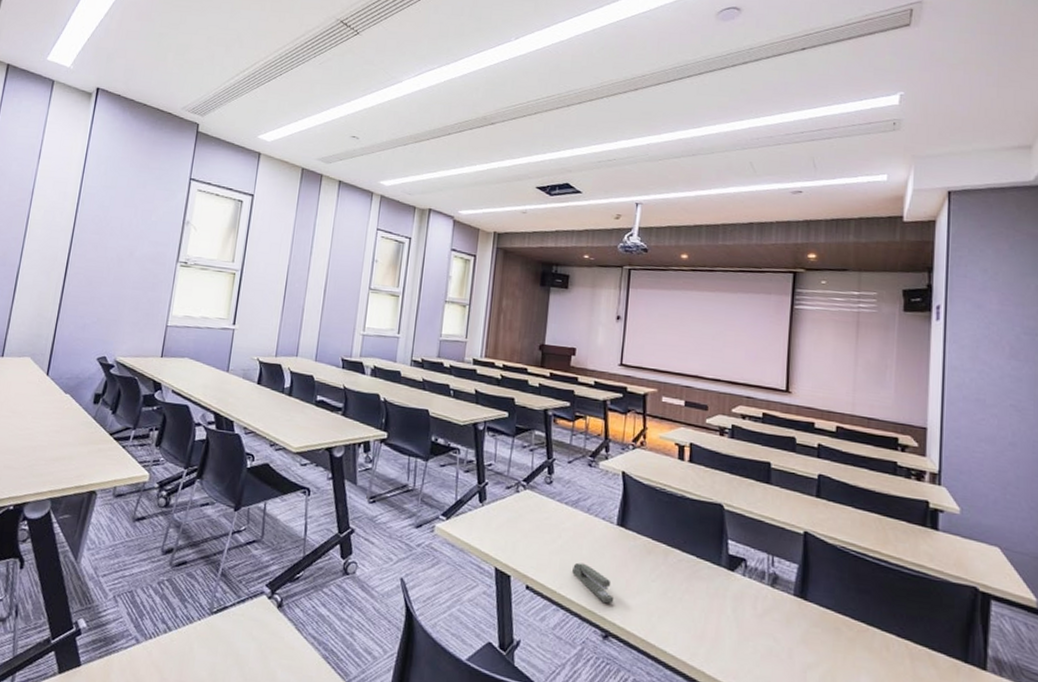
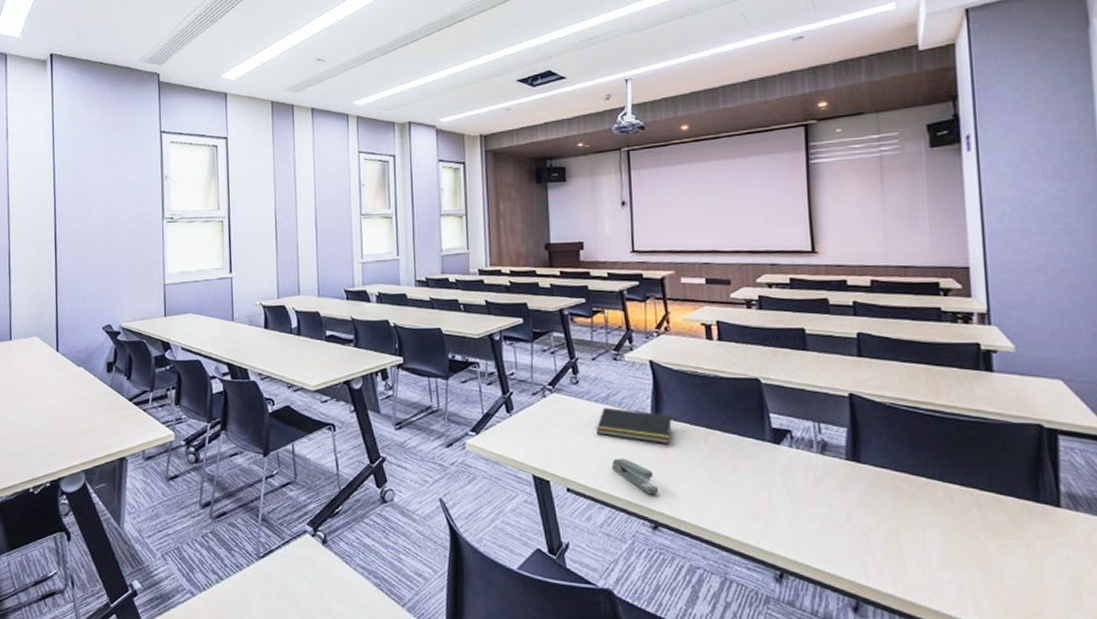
notepad: none [562,510,636,556] -> present [595,407,672,444]

